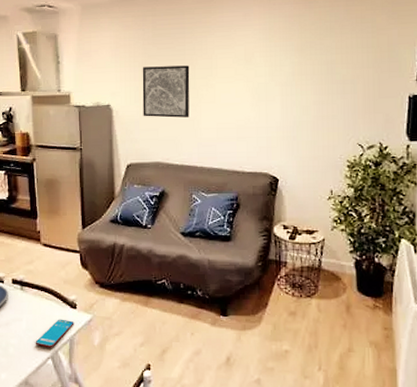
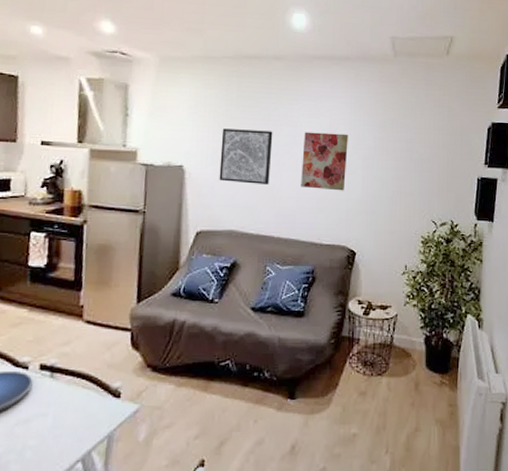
smartphone: present [35,319,74,348] -> none [62,411,116,449]
wall art: none [219,61,265,119] -> present [301,132,348,191]

